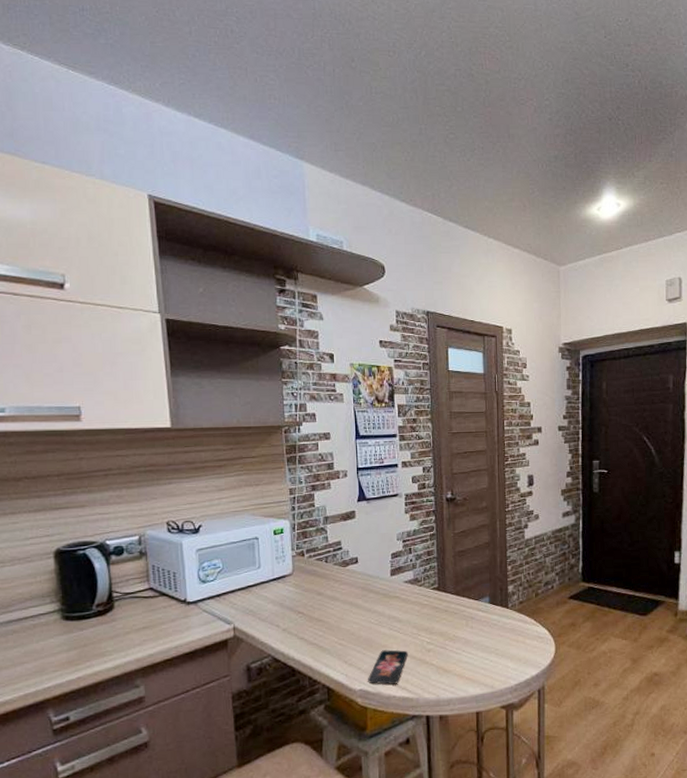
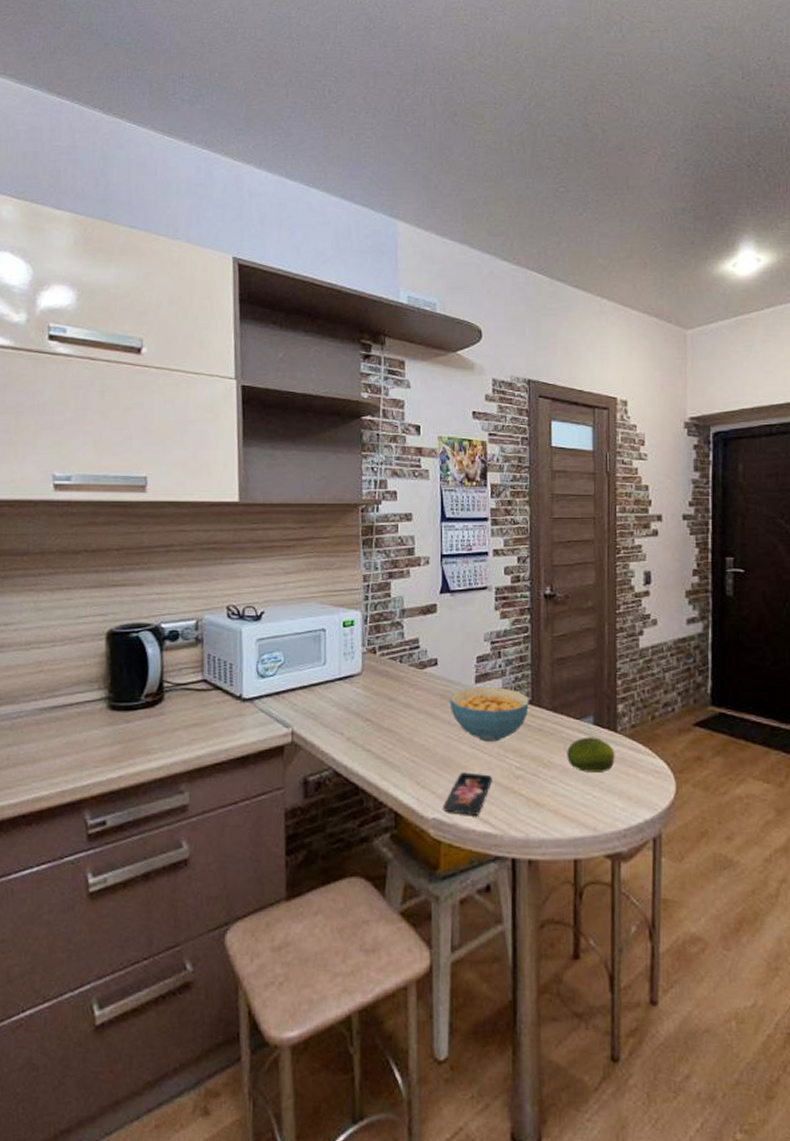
cereal bowl: none [369,578,436,624] -> present [449,687,529,742]
fruit: none [468,613,507,642] -> present [567,737,615,773]

